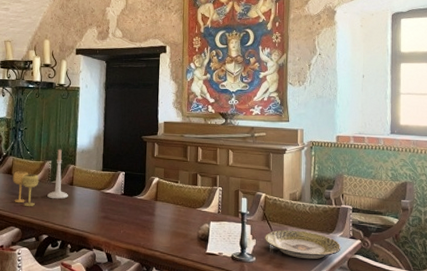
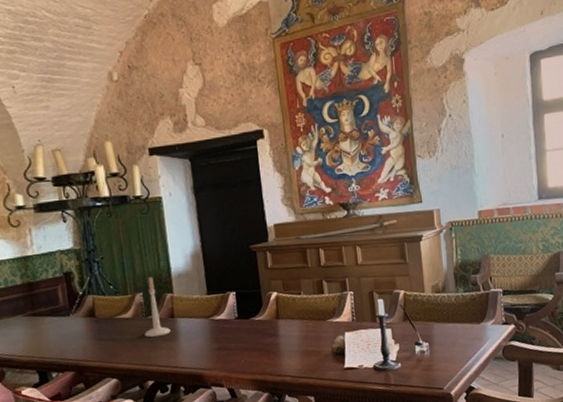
goblet: present [12,171,39,206] -> none [96,310,132,352]
decorative plate: present [265,229,341,260] -> none [408,324,494,356]

